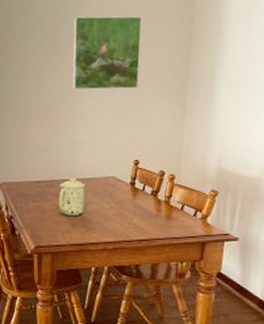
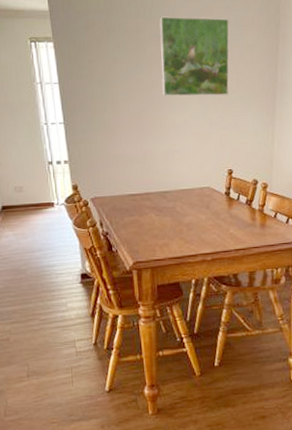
mug: present [58,177,86,217] -> none [154,189,182,230]

